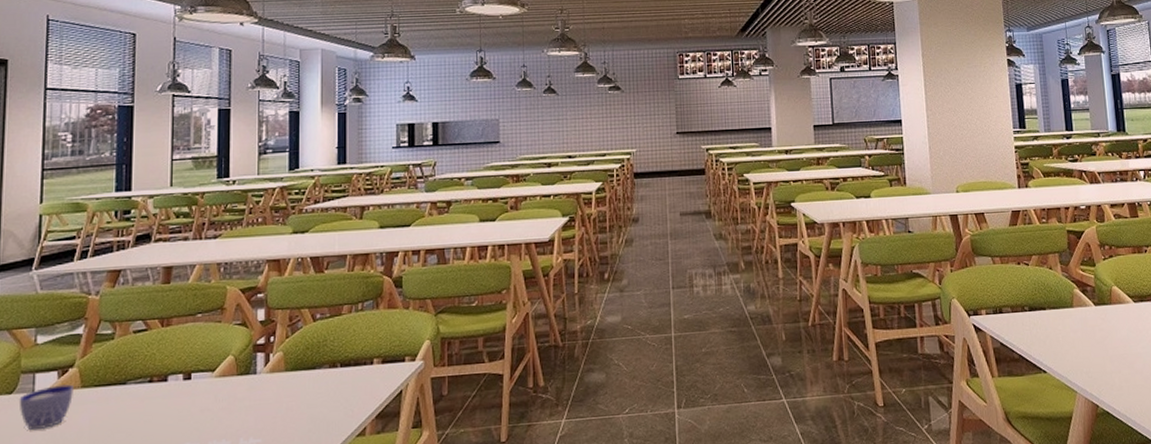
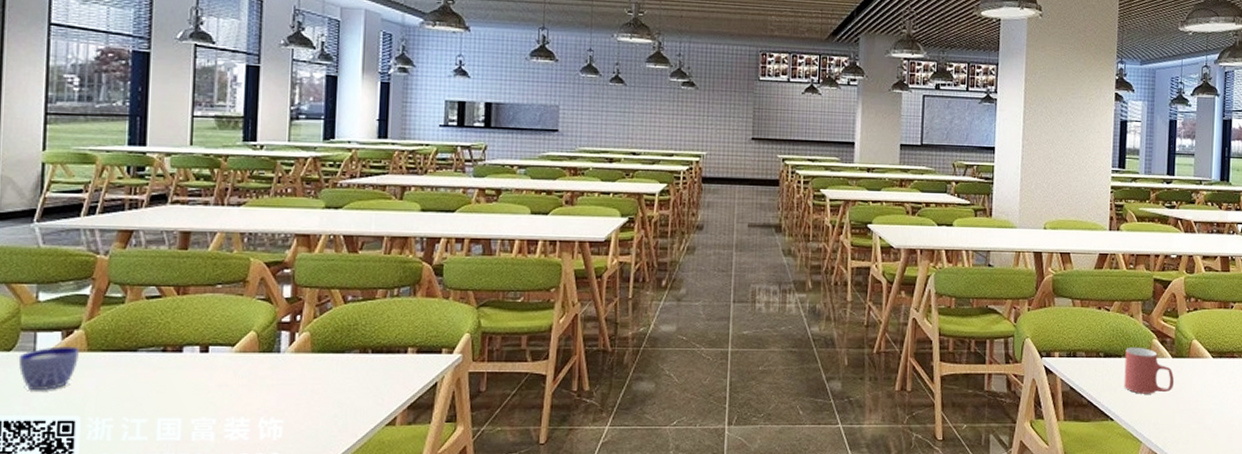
mug: none [1049,298,1101,344] -> present [1124,347,1175,394]

